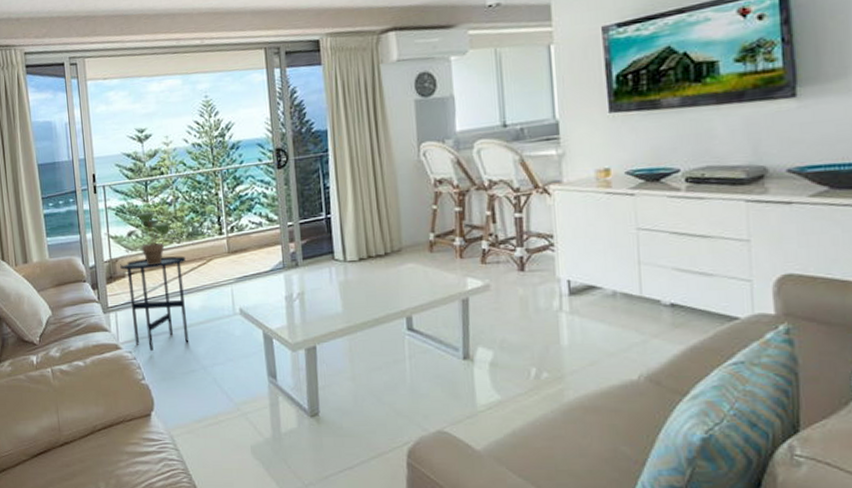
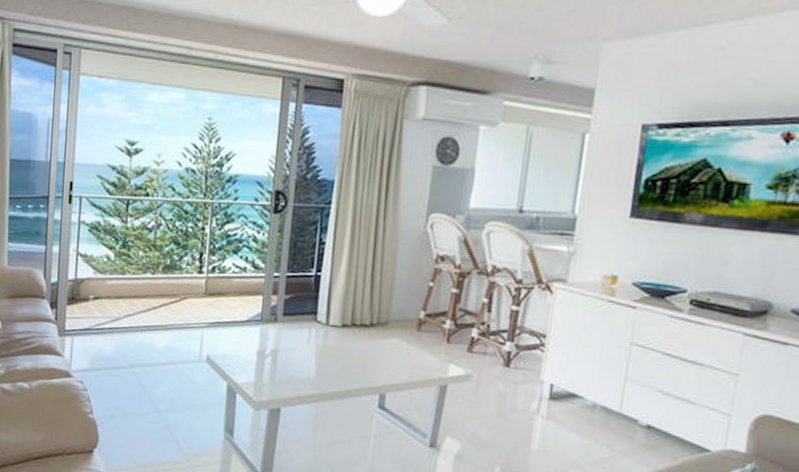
side table: present [120,256,189,352] -> none [85,284,158,386]
potted plant: present [127,211,171,266] -> none [97,233,147,294]

